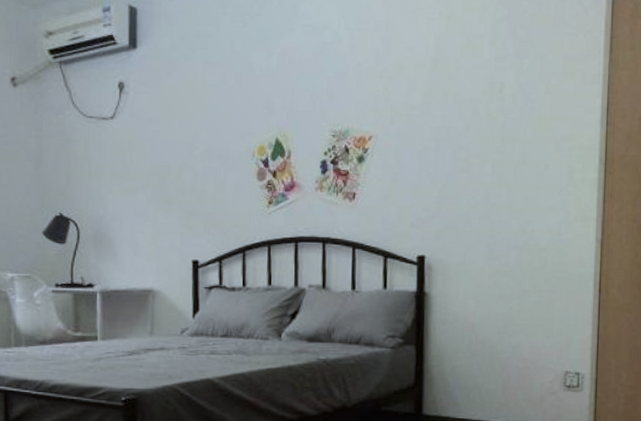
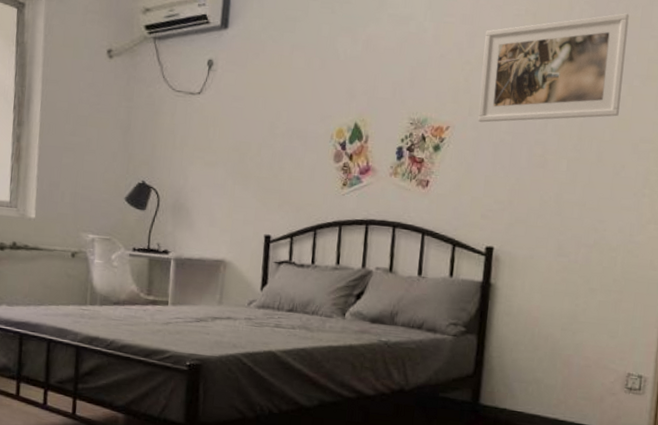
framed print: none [400,11,542,130] -> present [478,13,629,123]

